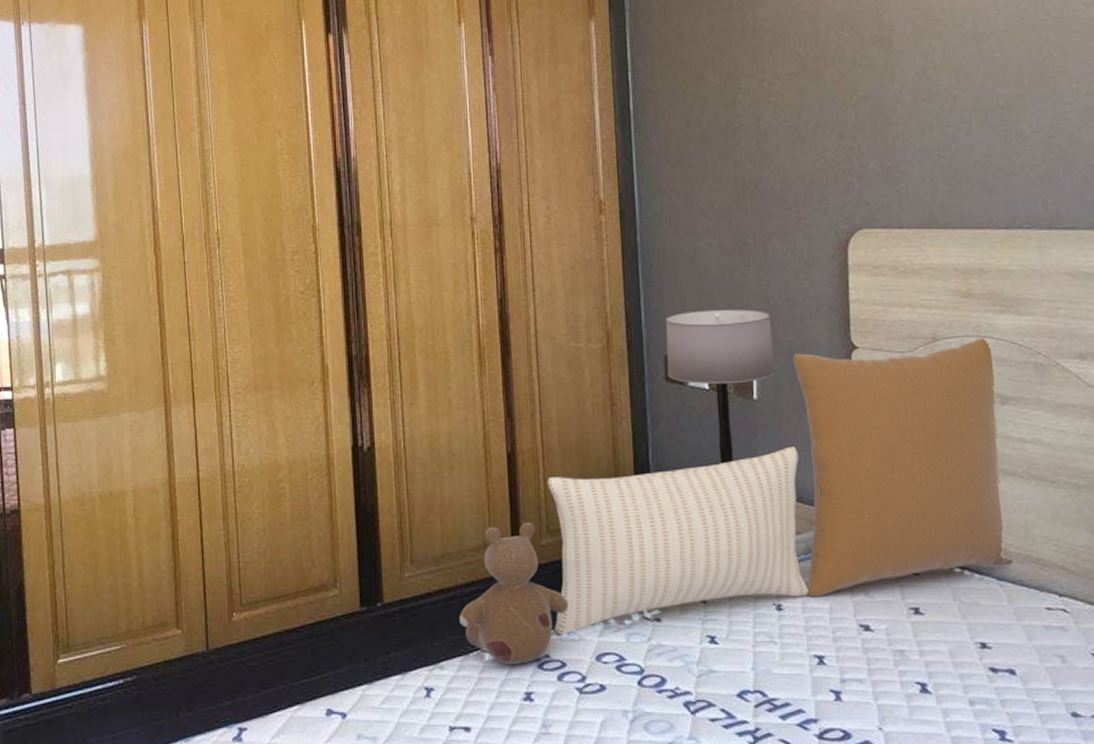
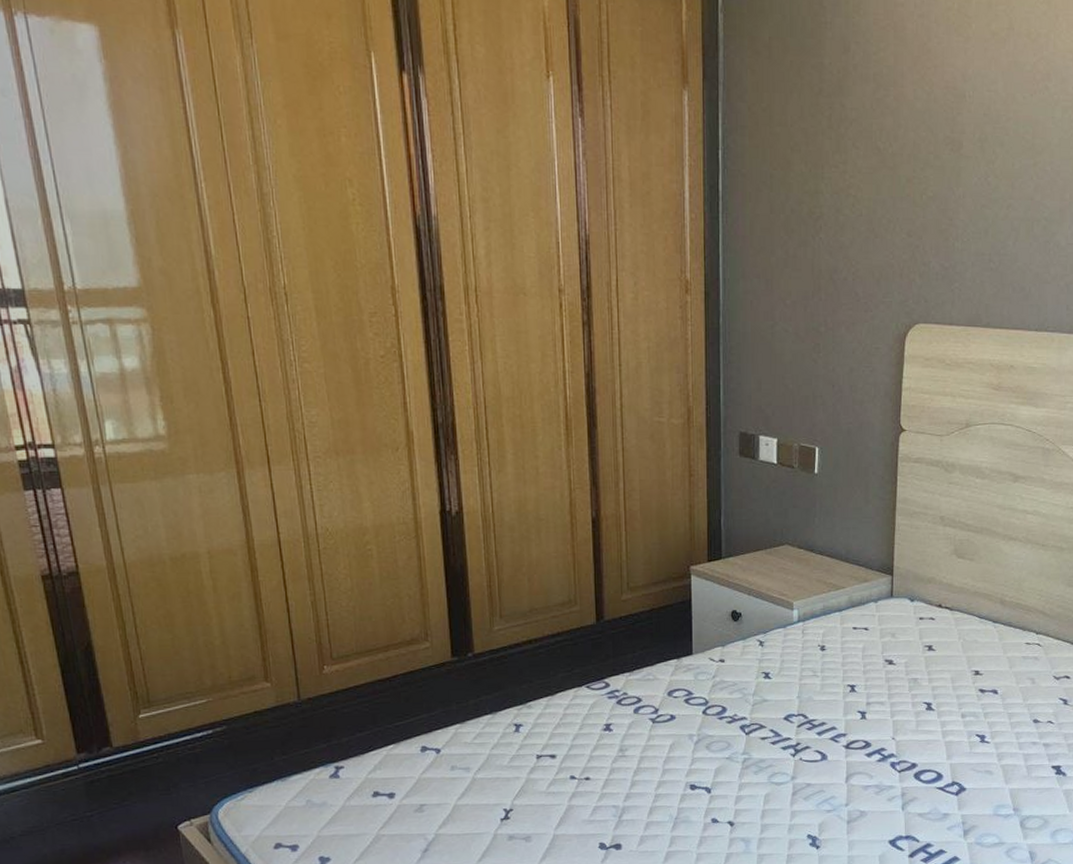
stuffed bear: present [459,522,569,665] -> none [546,580,646,703]
pillow: present [547,446,809,635] -> none [629,515,849,676]
table lamp: present [666,309,776,464] -> none [741,391,835,530]
pillow: present [793,335,1014,598] -> none [846,423,1012,640]

